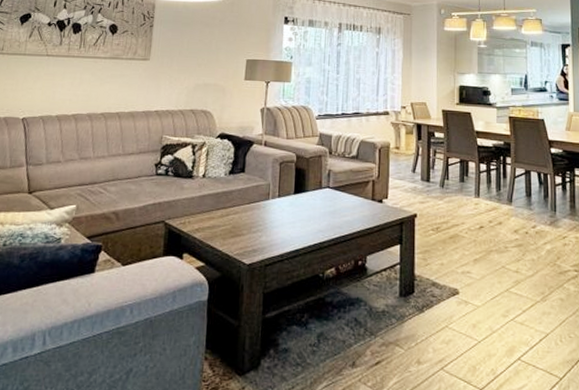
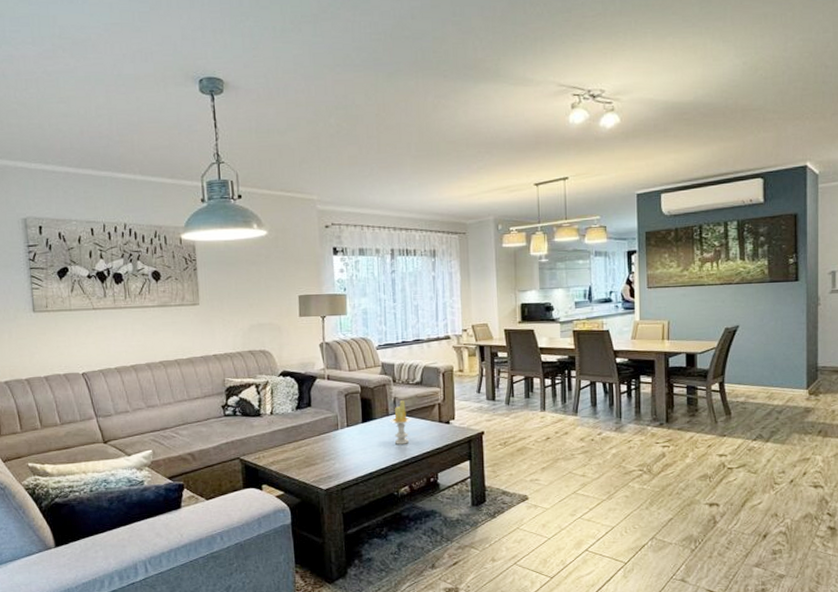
candle: none [322,174,344,221] -> present [390,400,411,444]

